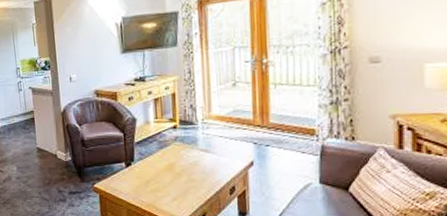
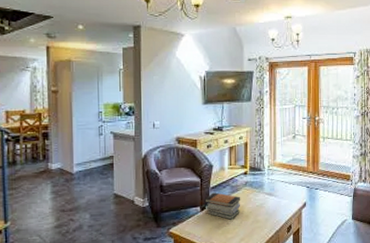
book stack: none [129,148,171,177] -> present [204,192,241,220]

